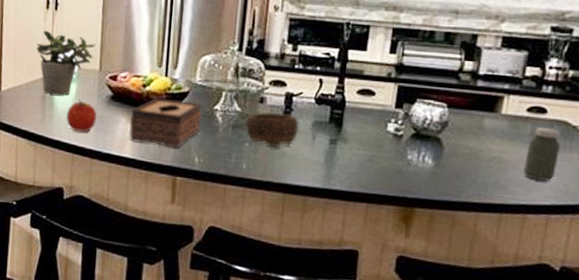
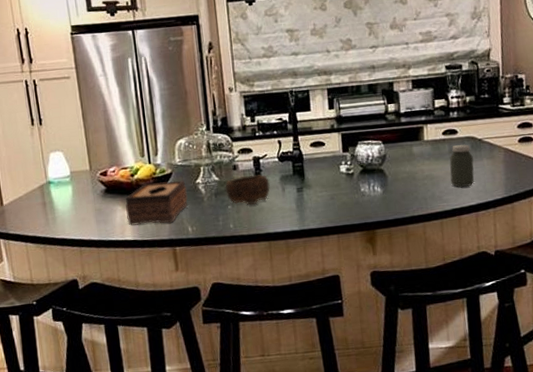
potted plant: present [36,30,95,96] -> none [28,143,82,200]
apple: present [66,99,98,133] -> none [67,198,96,228]

